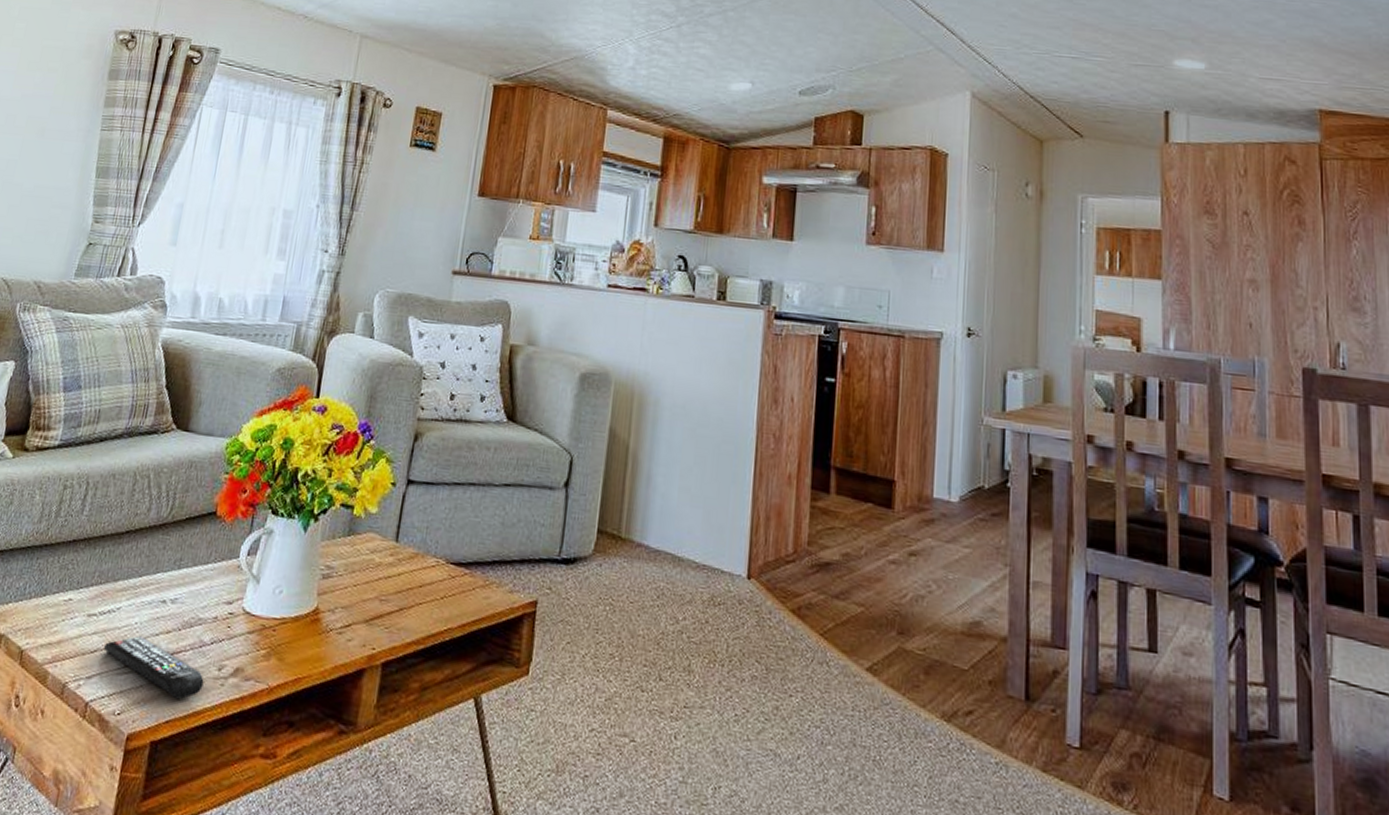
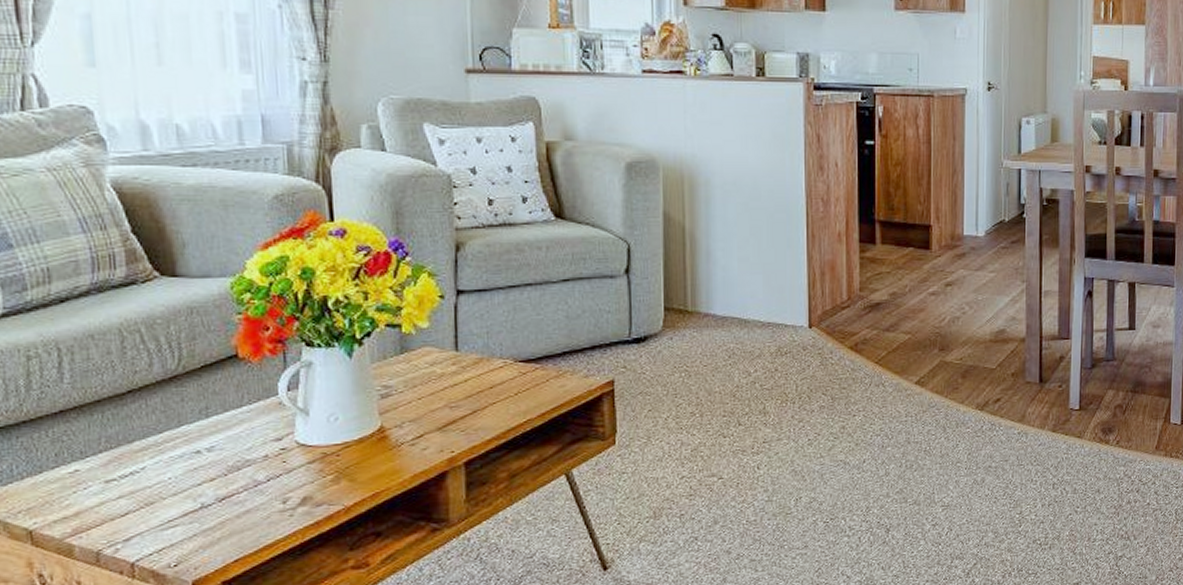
remote control: present [104,635,204,699] -> none [137,488,269,538]

